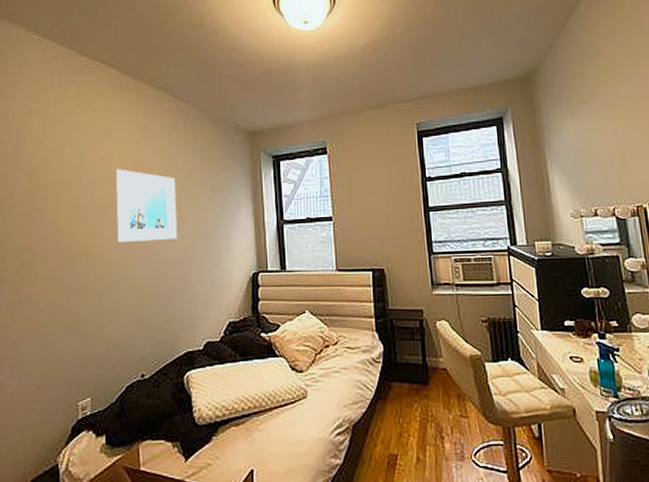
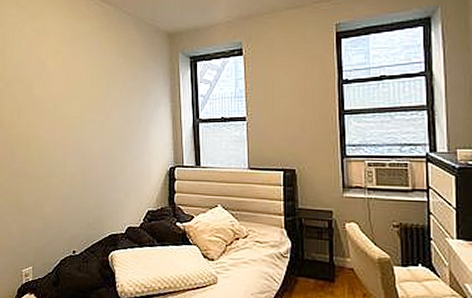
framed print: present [114,169,177,243] -> none [48,68,103,135]

